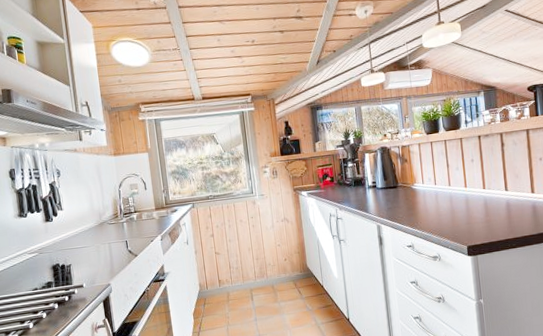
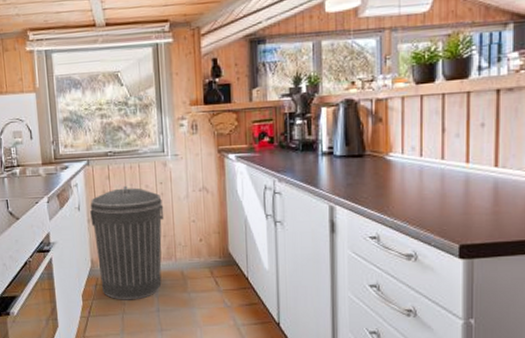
trash can: none [196,221,257,315] -> present [90,185,164,300]

